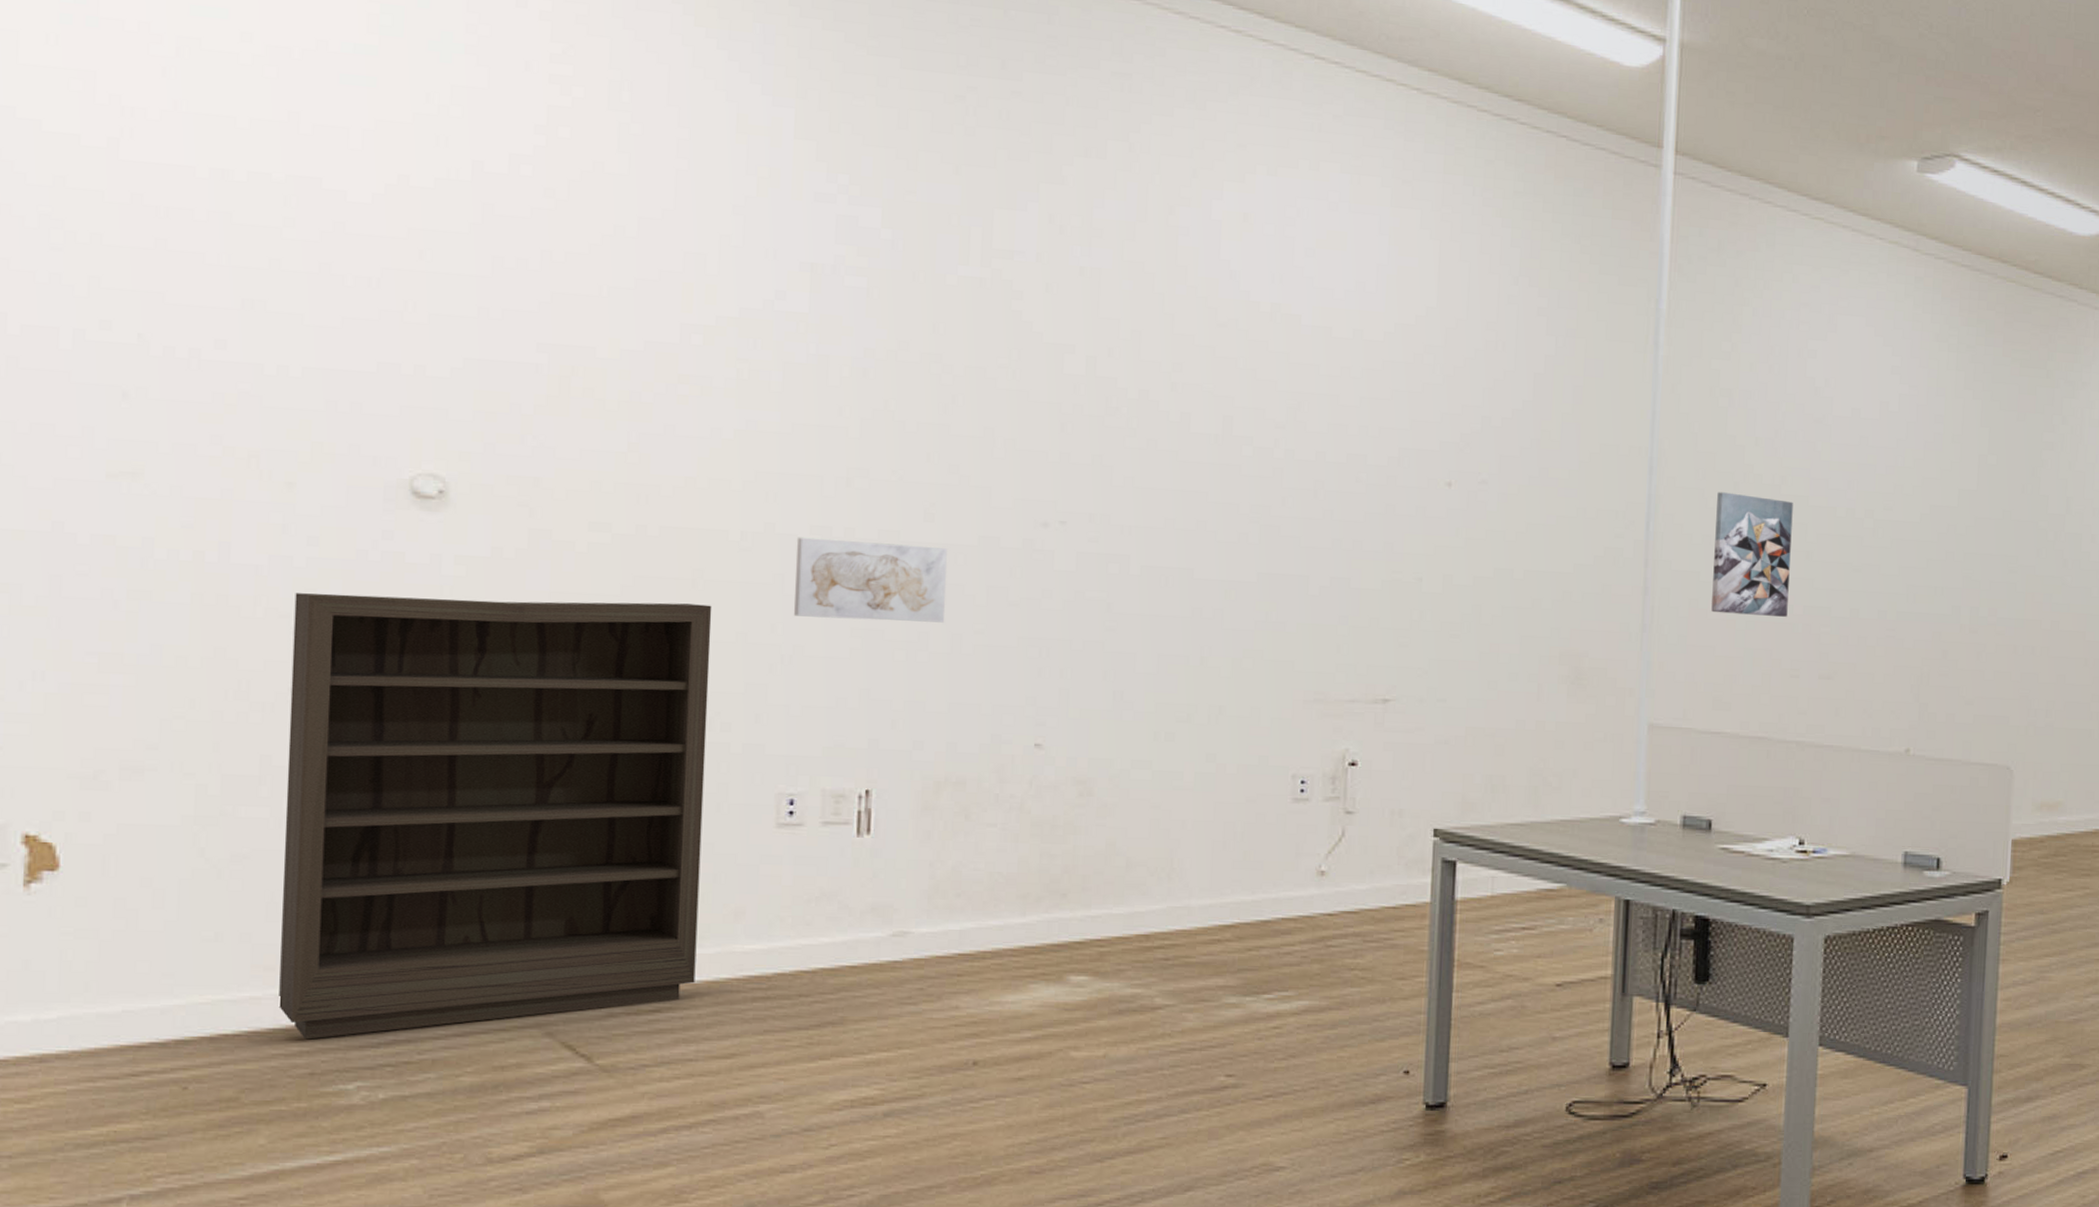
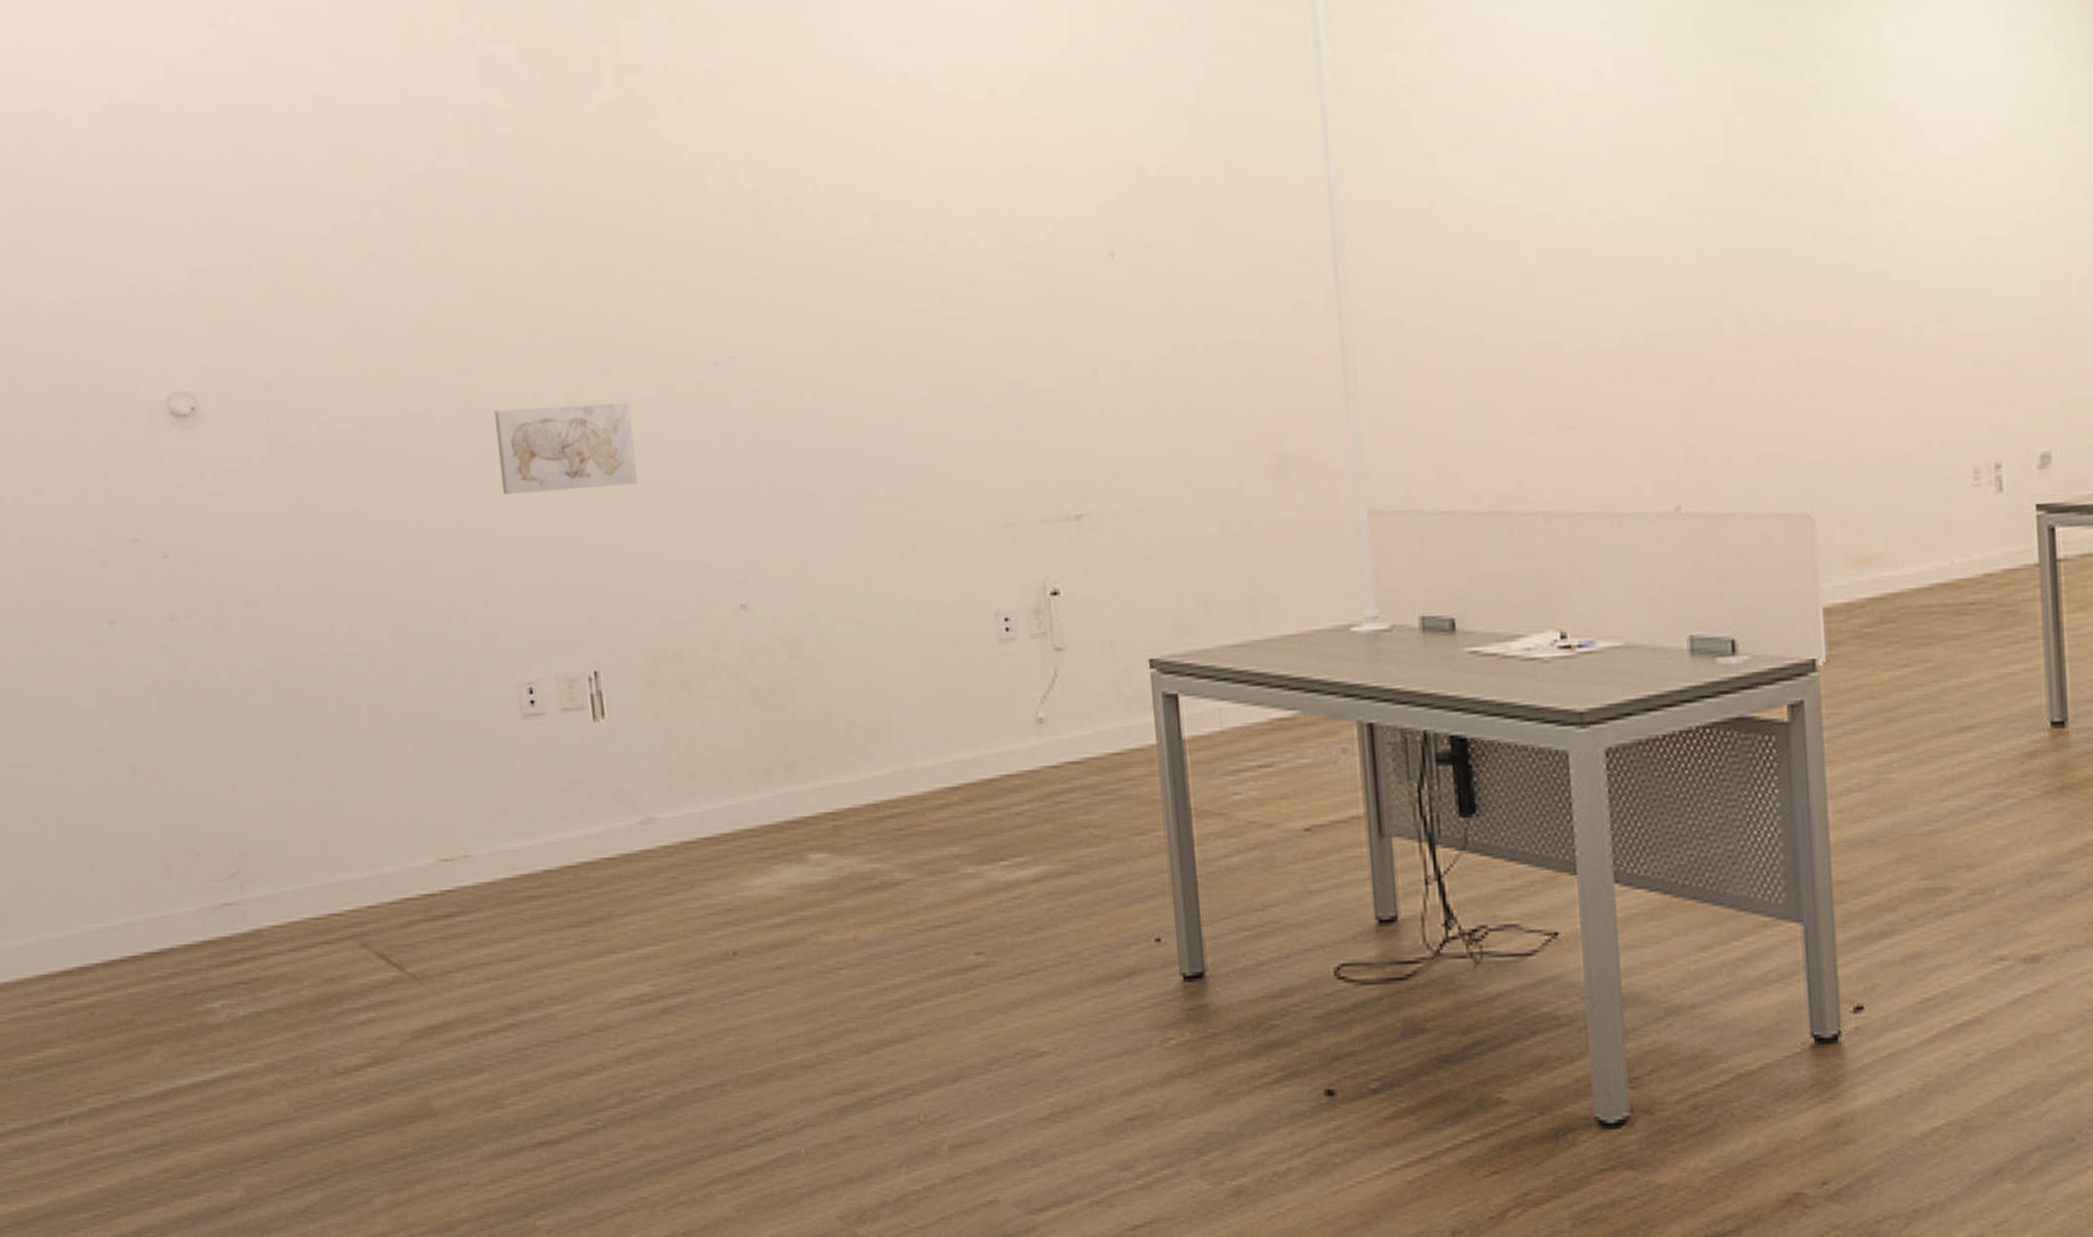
bookshelf: present [278,593,712,1038] -> none [97,493,477,960]
wall art: present [1711,492,1793,617] -> none [1411,214,1512,366]

